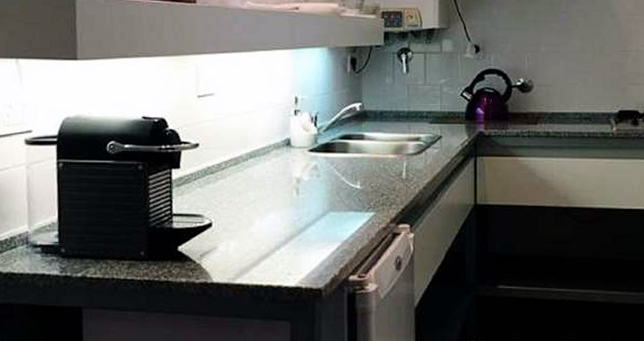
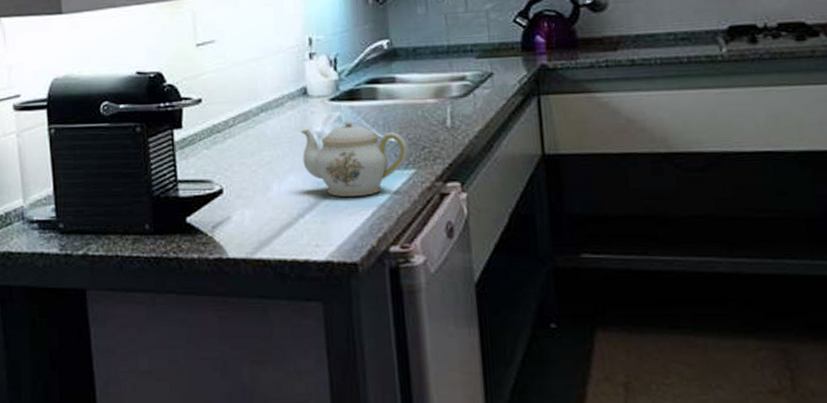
teapot: none [282,169,370,233] -> present [300,120,408,197]

